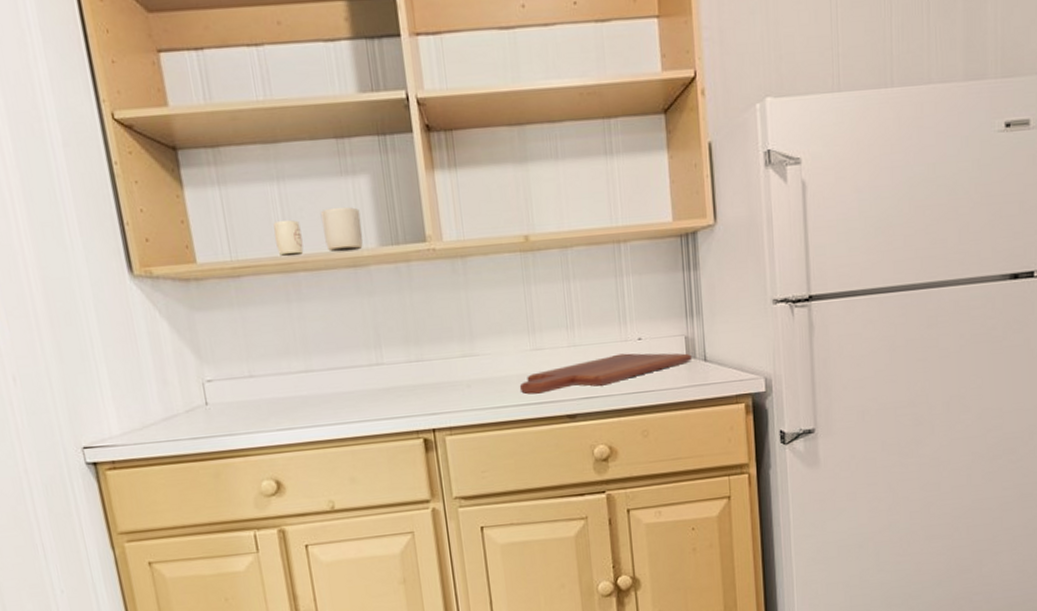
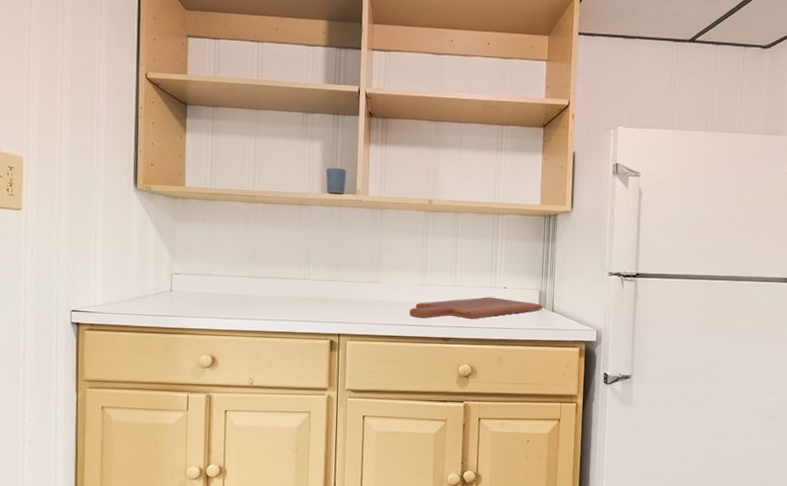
mug: present [273,220,304,257] -> none [245,165,266,192]
mug: present [320,206,363,253] -> none [281,160,311,194]
mug: none [380,209,411,247] -> present [325,168,347,195]

